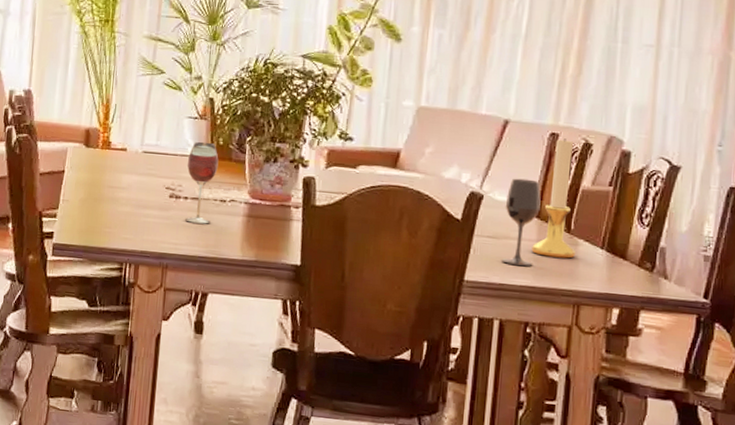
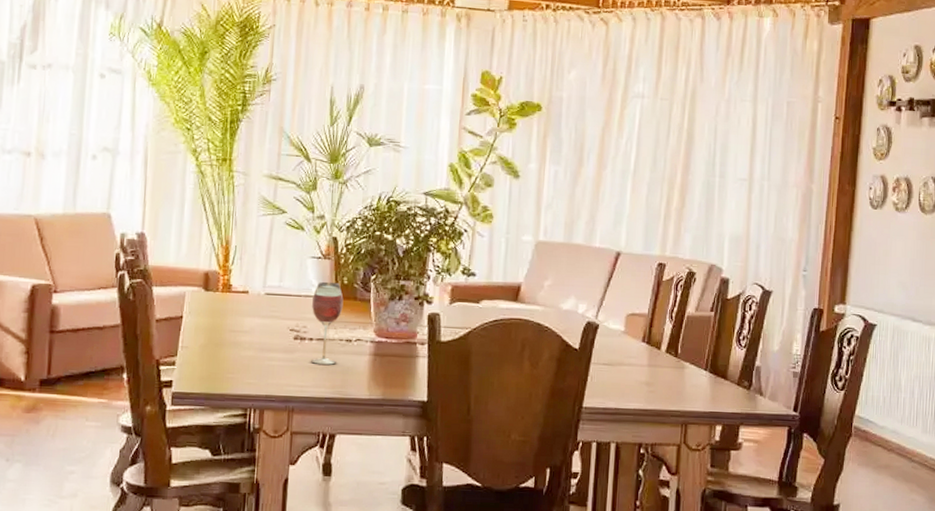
wine glass: present [502,178,541,267] -> none [617,307,651,391]
candle holder: present [532,138,575,259] -> none [643,268,682,381]

